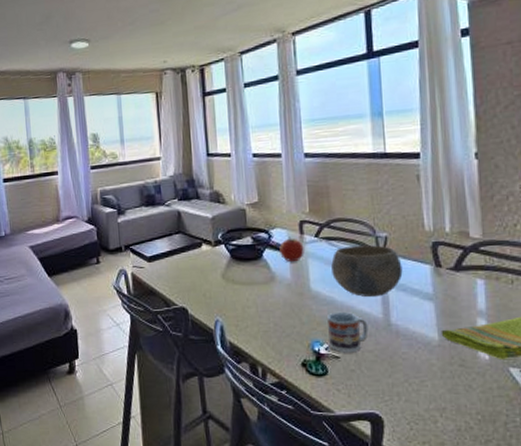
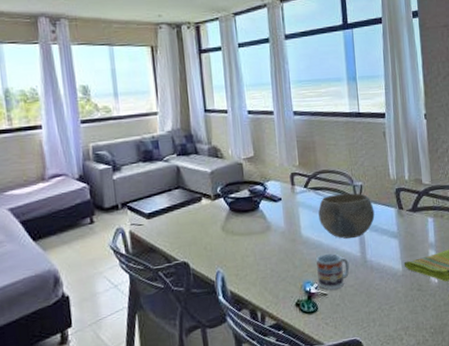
apple: present [279,236,304,261] -> none [274,188,296,211]

